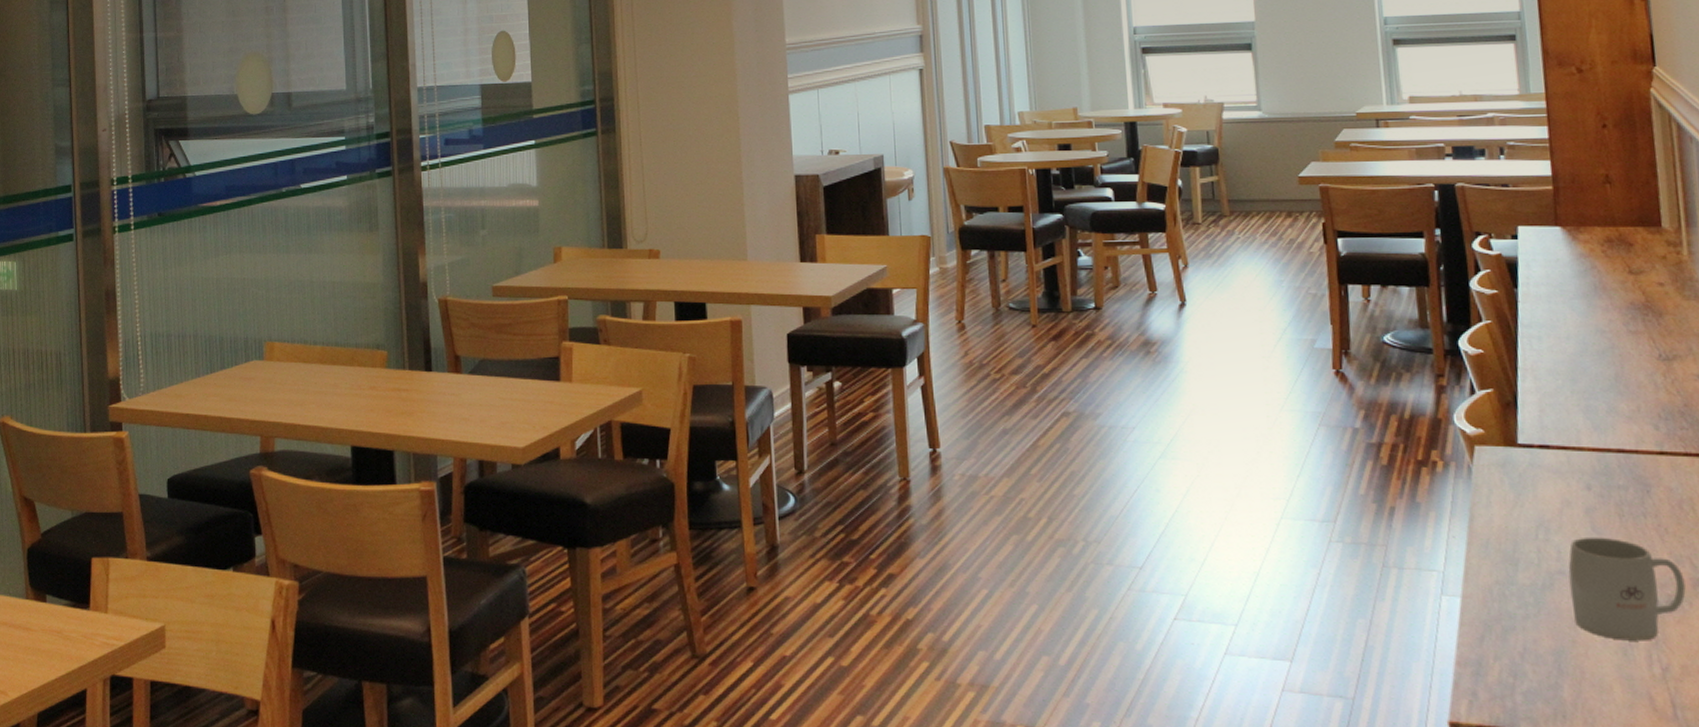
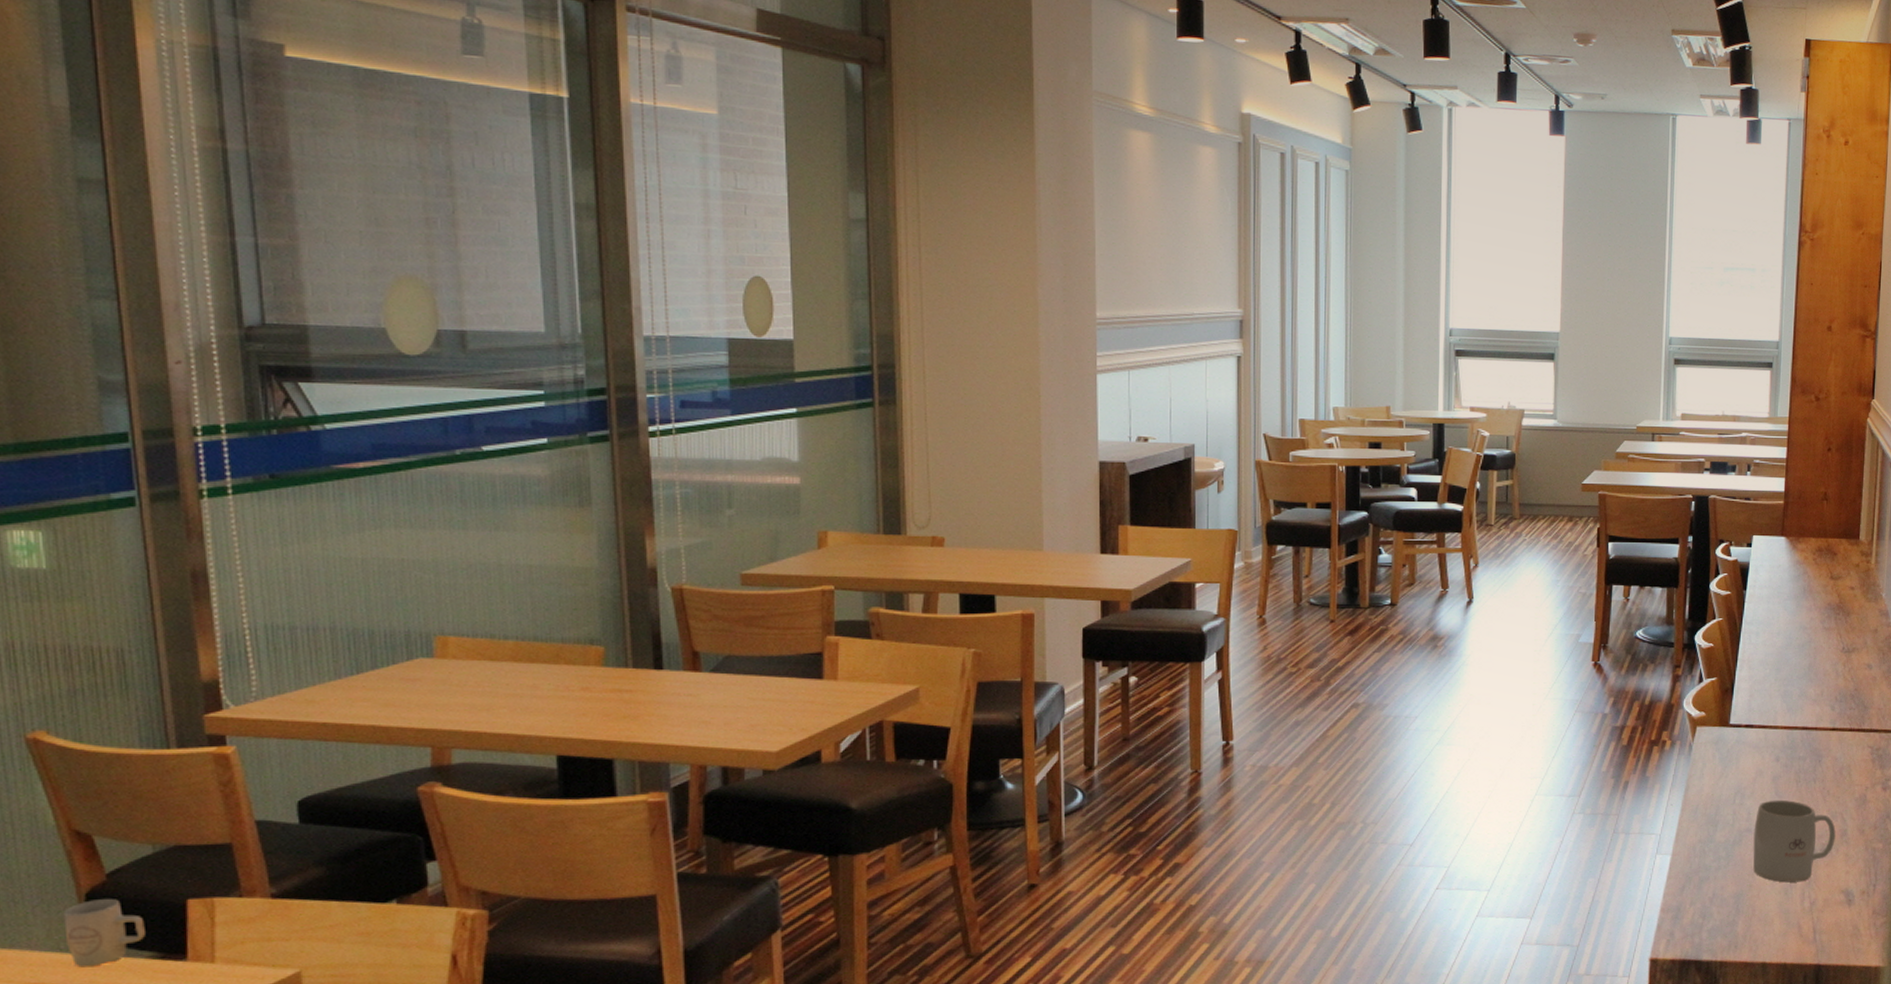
mug: none [13,553,64,610] -> present [63,898,145,968]

